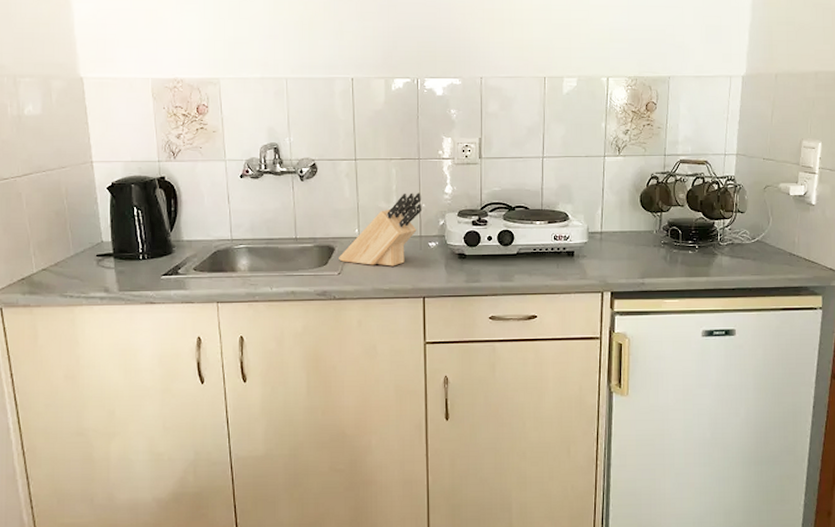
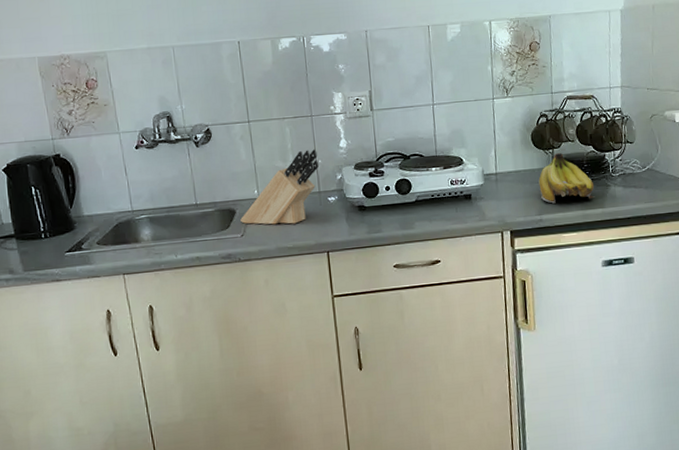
fruit: none [644,217,700,268] -> present [538,153,595,204]

